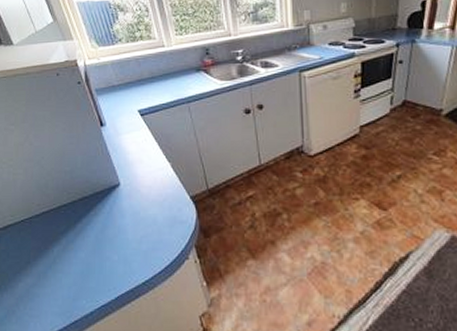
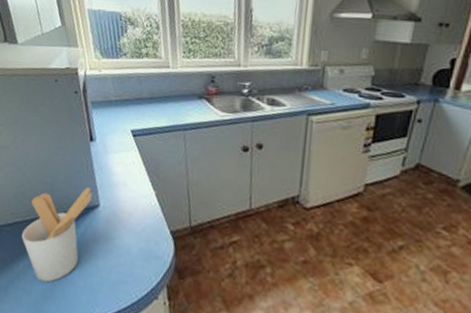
utensil holder: none [51,170,112,262] -> present [21,187,93,283]

